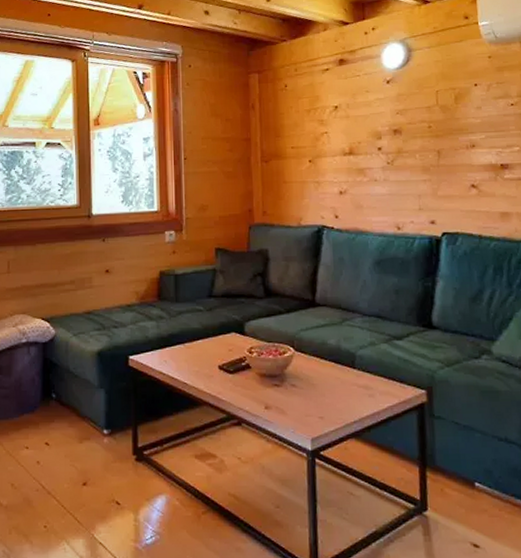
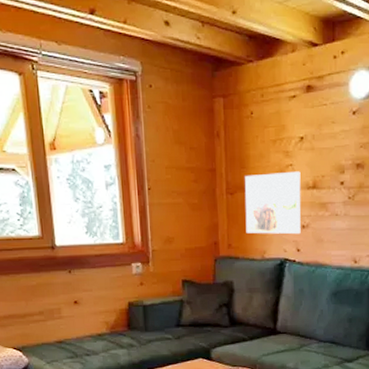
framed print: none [279,138,339,201] -> present [244,171,301,235]

